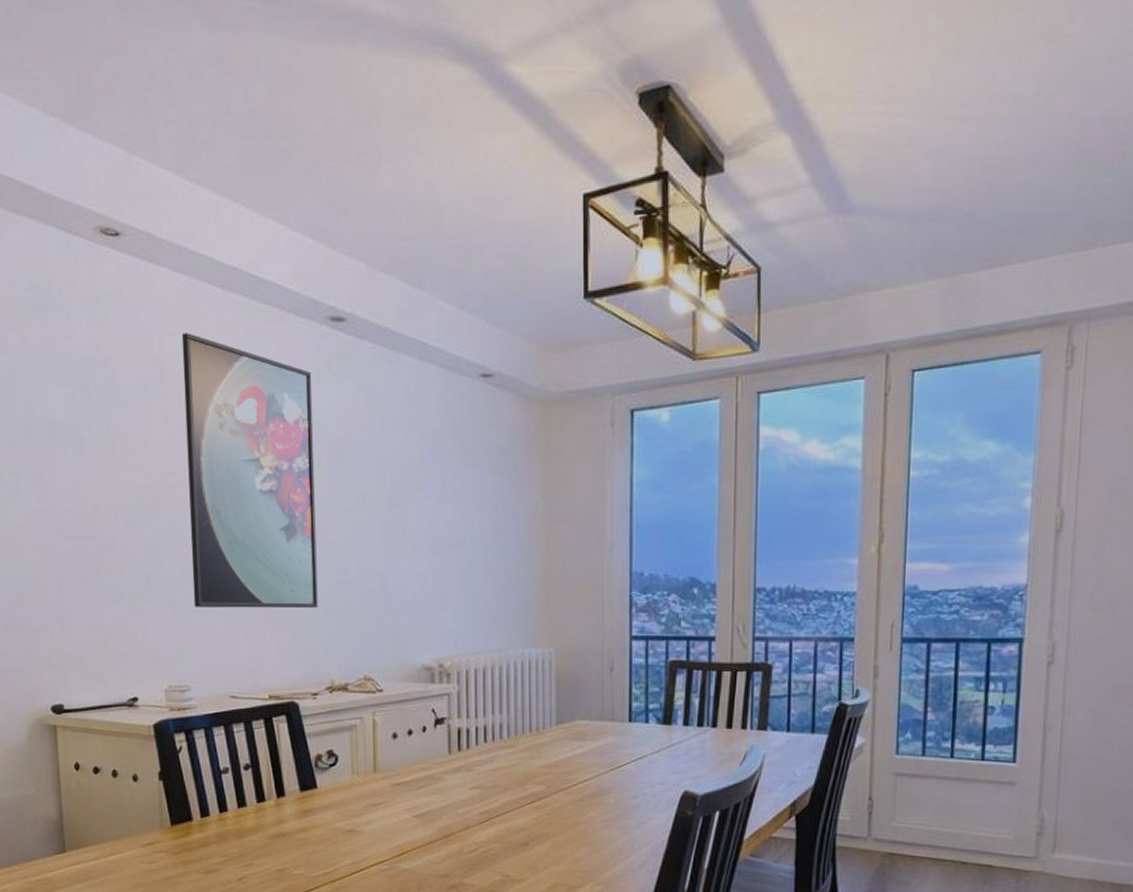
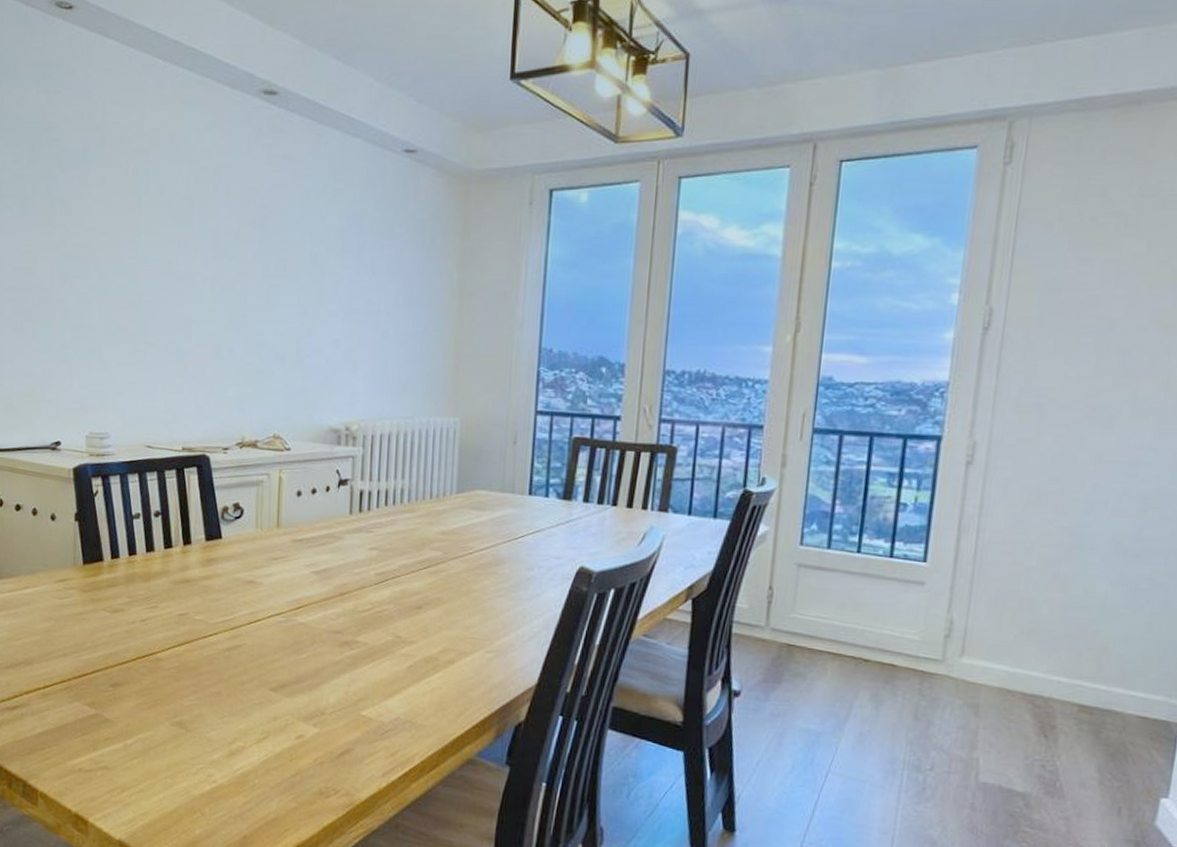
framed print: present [181,333,318,609] -> none [118,101,243,367]

